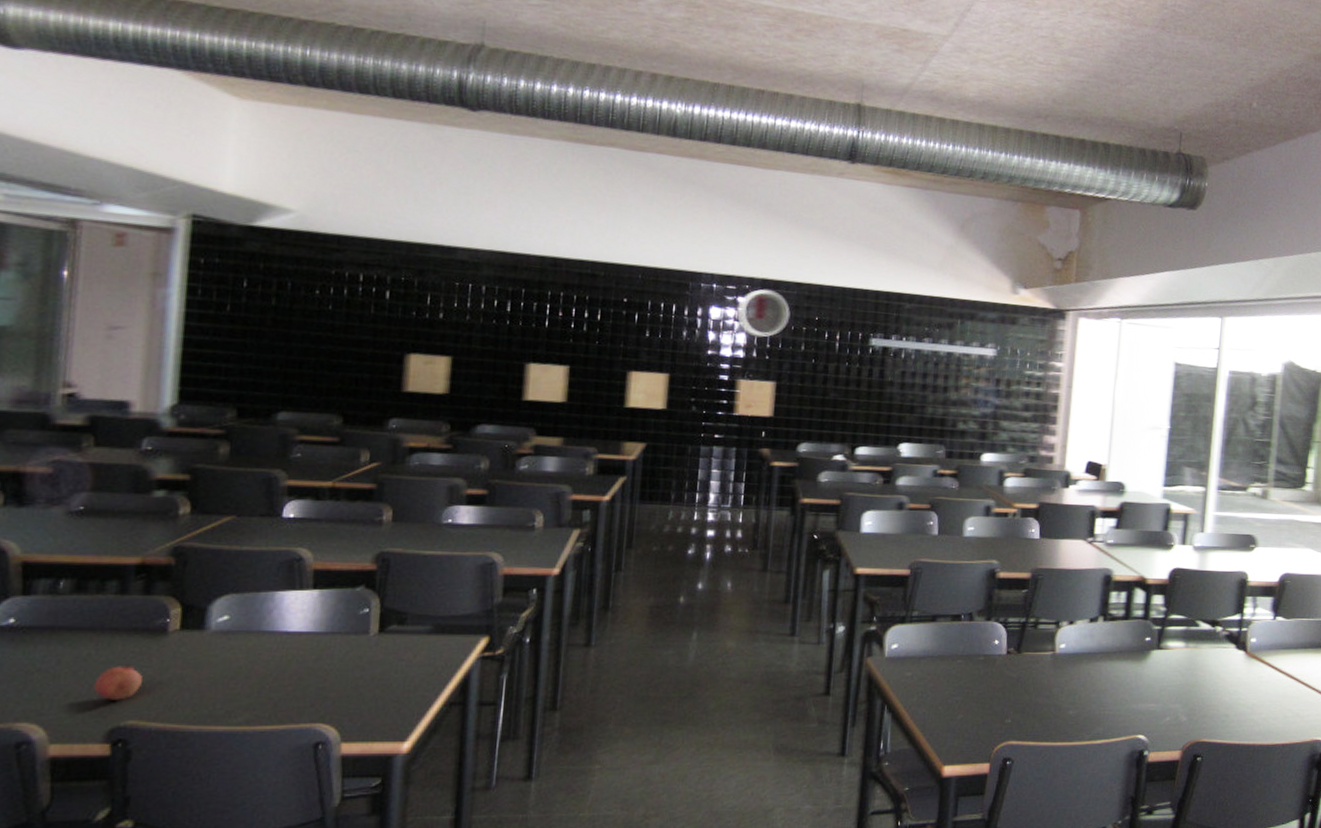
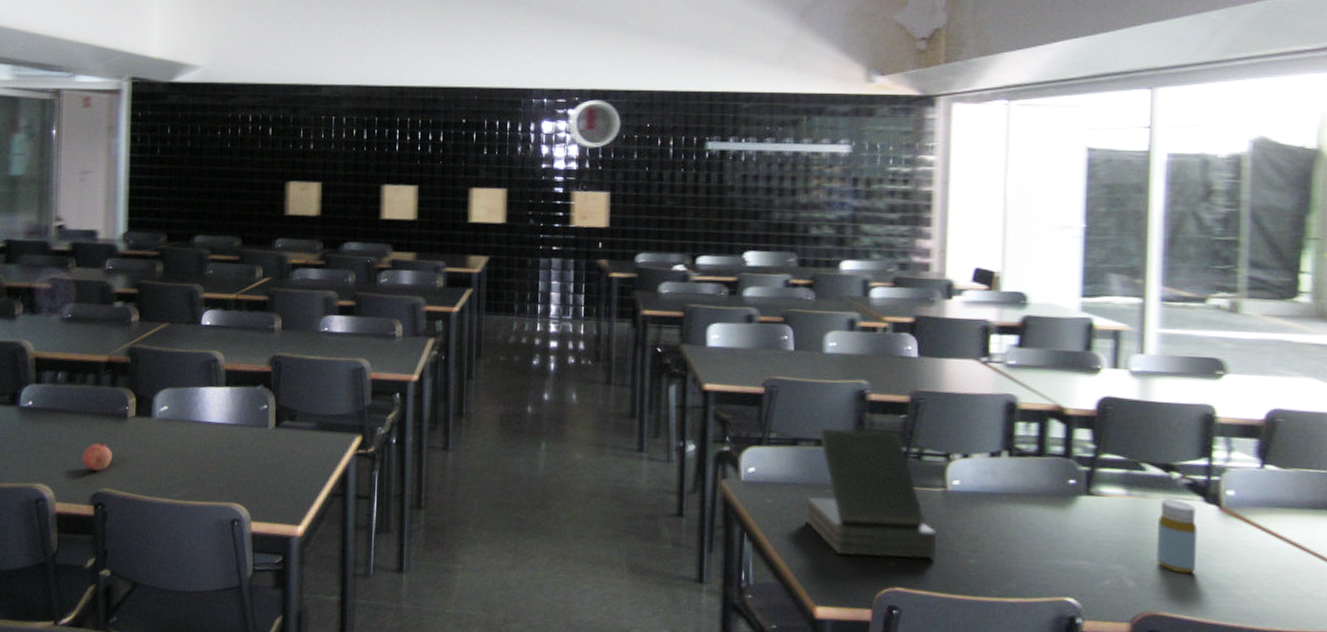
bible: none [940,604,1046,717] -> present [806,428,937,560]
bottle: none [1202,648,1231,707] -> present [1156,499,1198,574]

